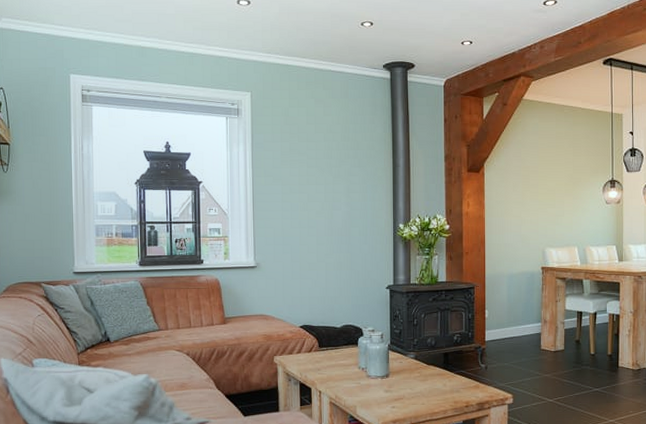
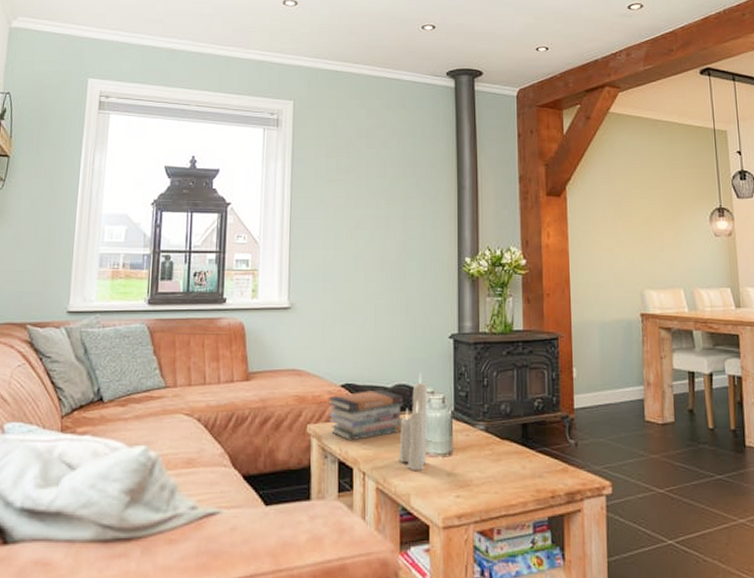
book stack: none [289,329,351,368] -> present [327,389,404,441]
candle: none [346,316,370,389] -> present [397,373,428,470]

